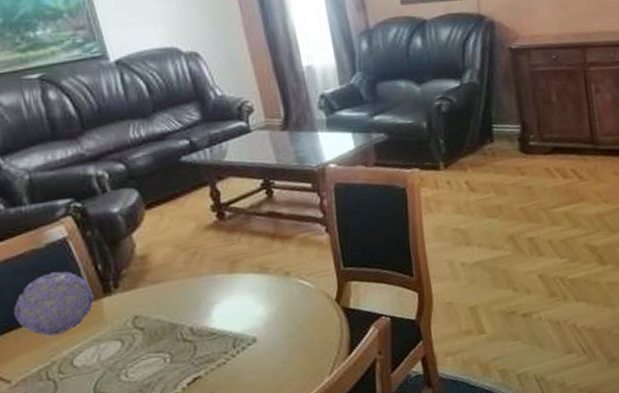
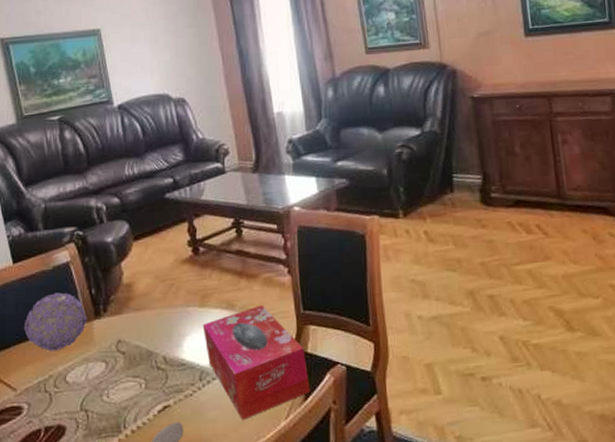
tissue box: none [233,266,355,381] -> present [202,305,311,420]

